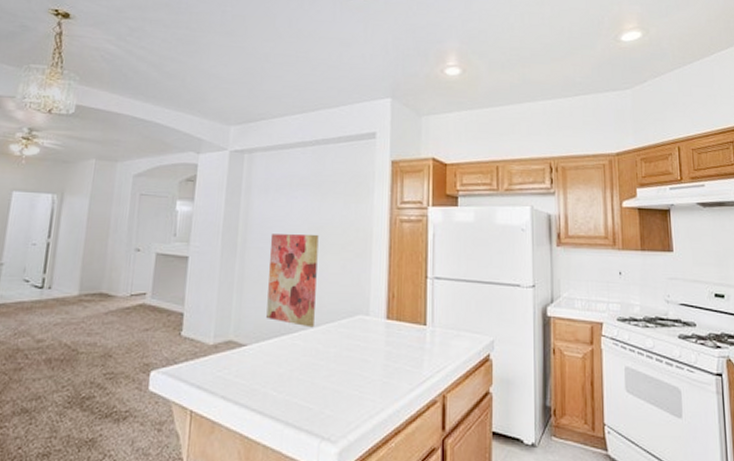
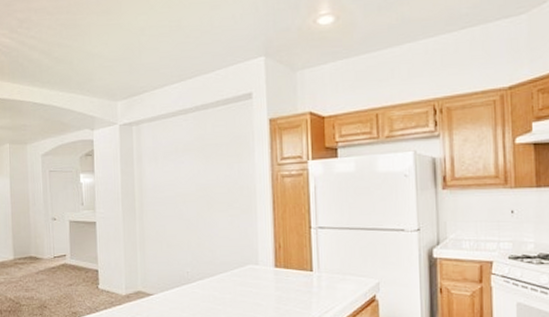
wall art: present [266,234,319,328] -> none [163,196,210,278]

